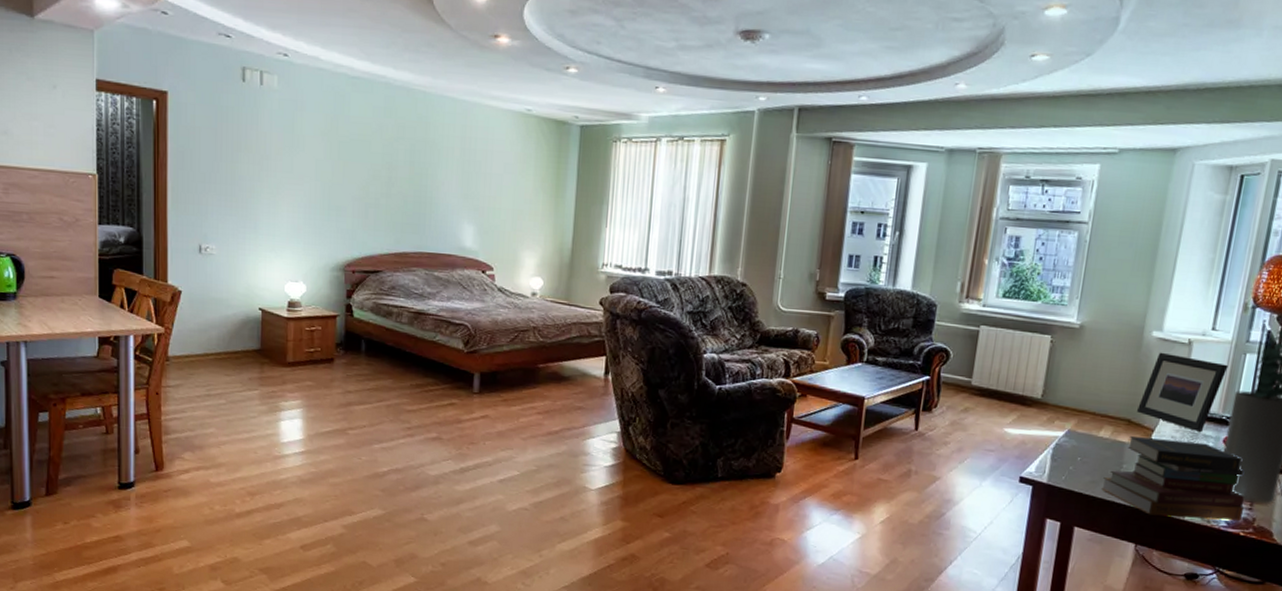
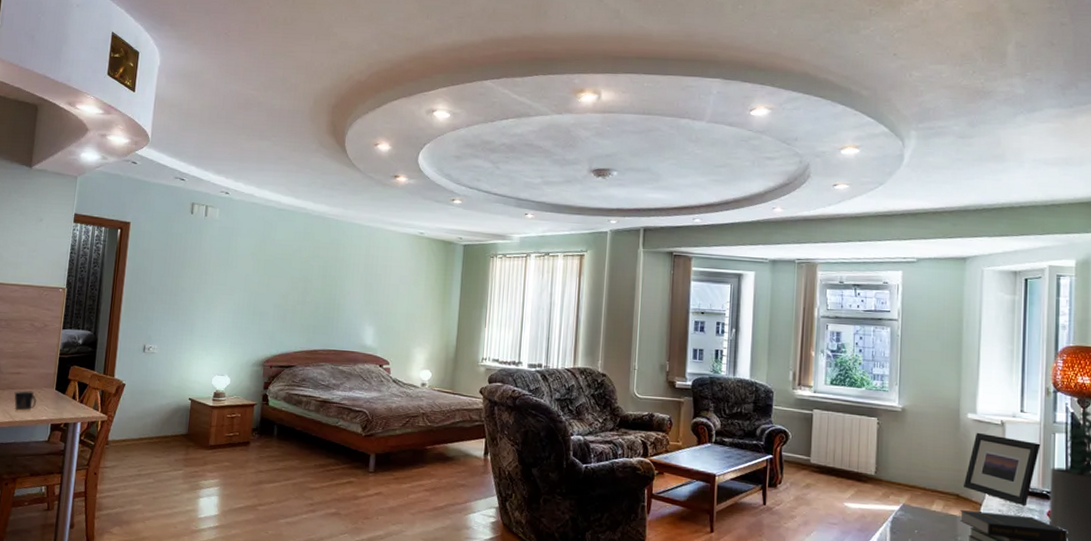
mug: none [50,297,78,323] -> present [14,390,37,412]

